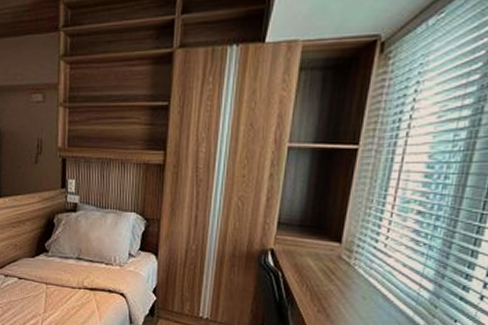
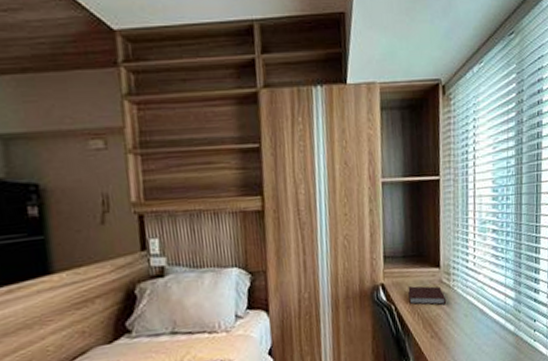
notebook: none [299,257,343,281] -> present [408,286,447,305]

